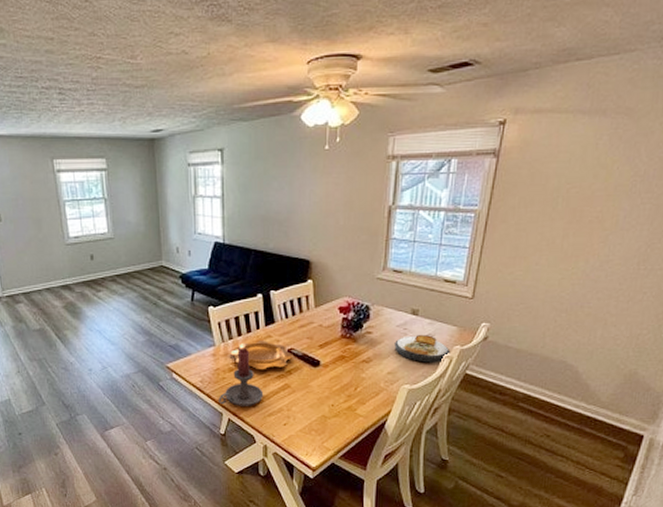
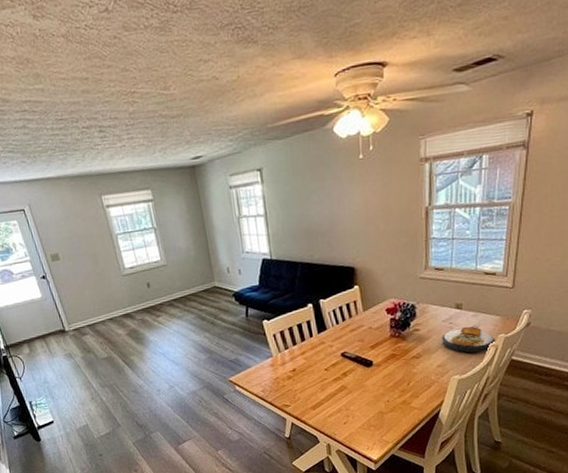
candle holder: present [218,348,264,406] -> none [280,355,323,411]
decorative bowl: present [230,341,293,370] -> none [287,347,347,376]

